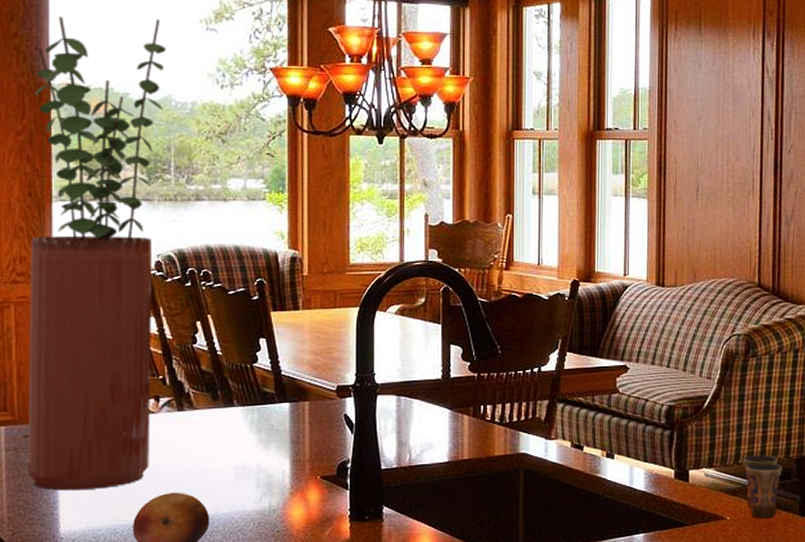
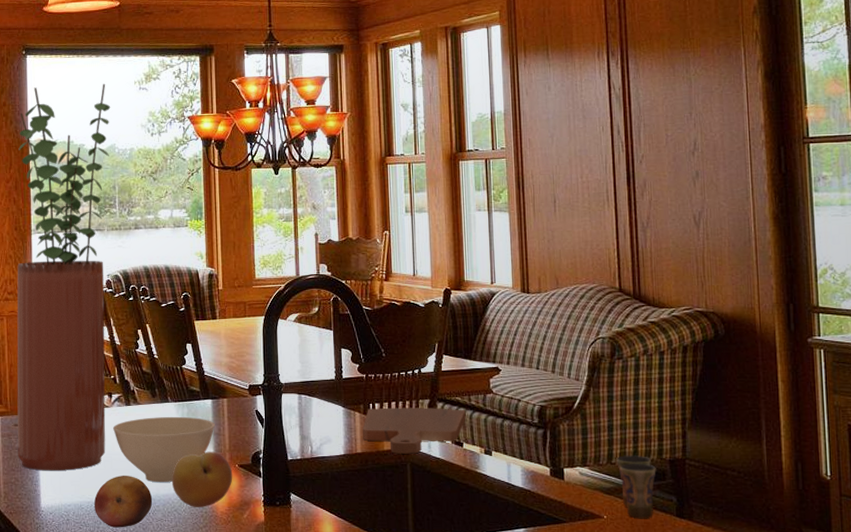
bowl: none [159,422,294,499] -> present [112,416,216,482]
fruit: none [236,462,313,526] -> present [172,451,233,507]
cutting board: none [470,409,588,459] -> present [362,407,466,454]

